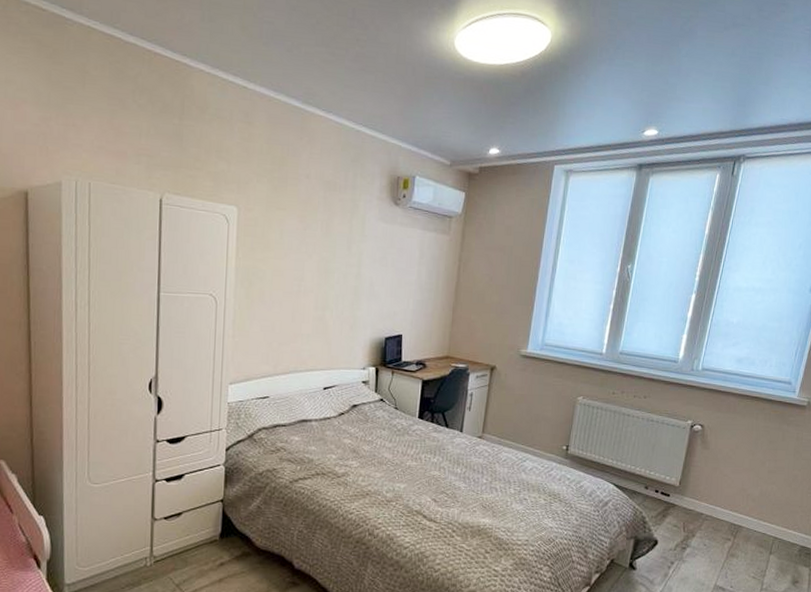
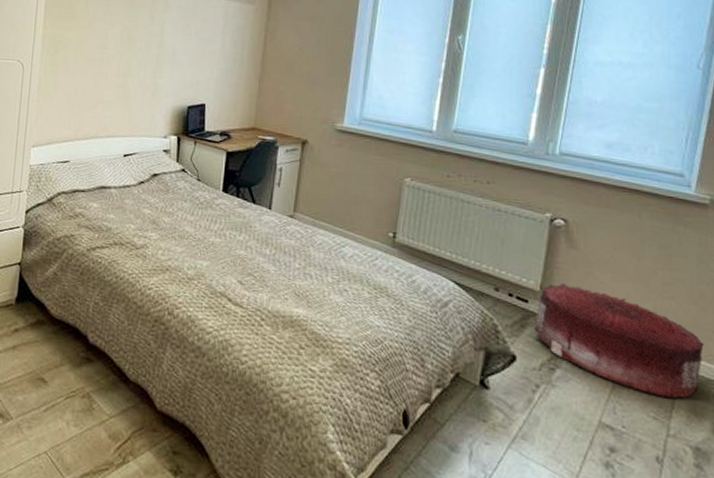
pouf: none [672,478,792,562] -> present [534,283,704,399]

